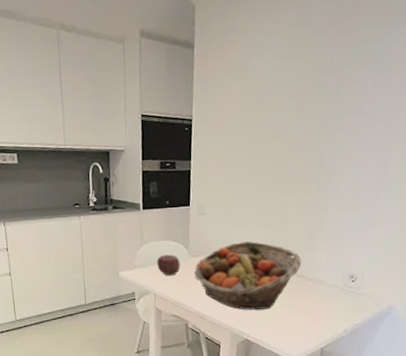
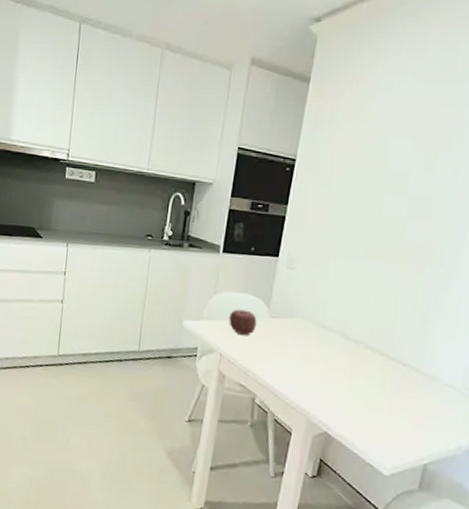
fruit basket: present [193,241,302,310] -> none [271,309,411,399]

